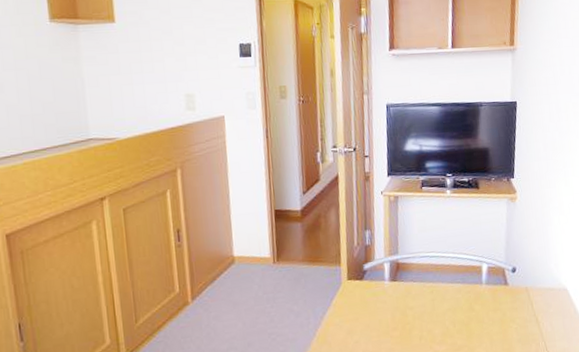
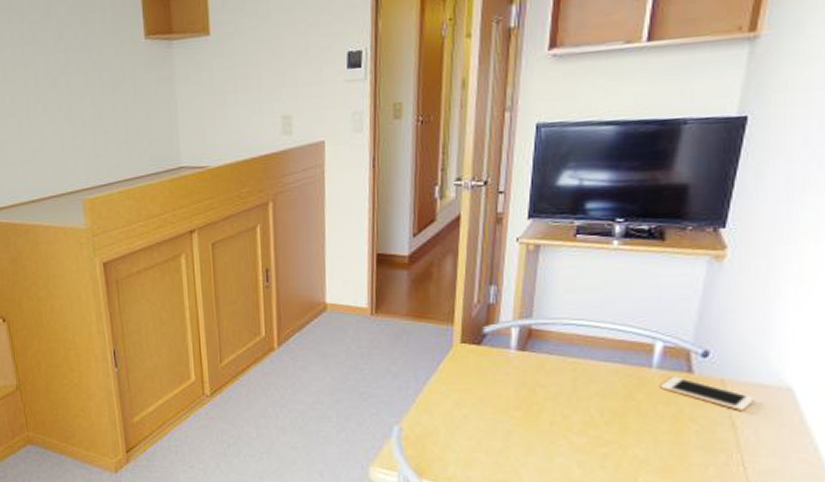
cell phone: none [489,288,547,309] -> present [660,376,755,410]

